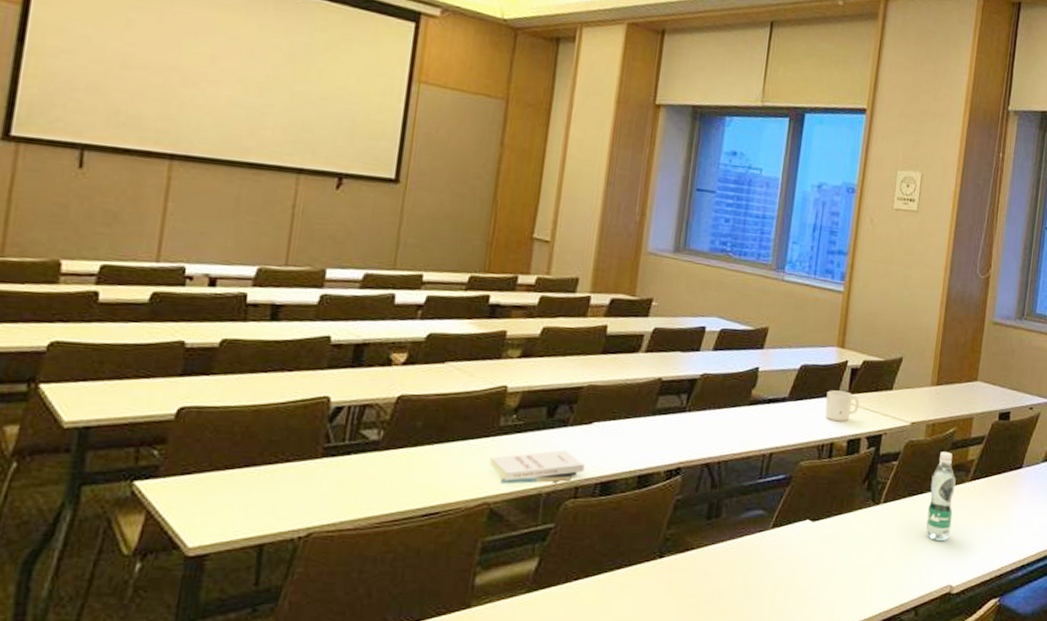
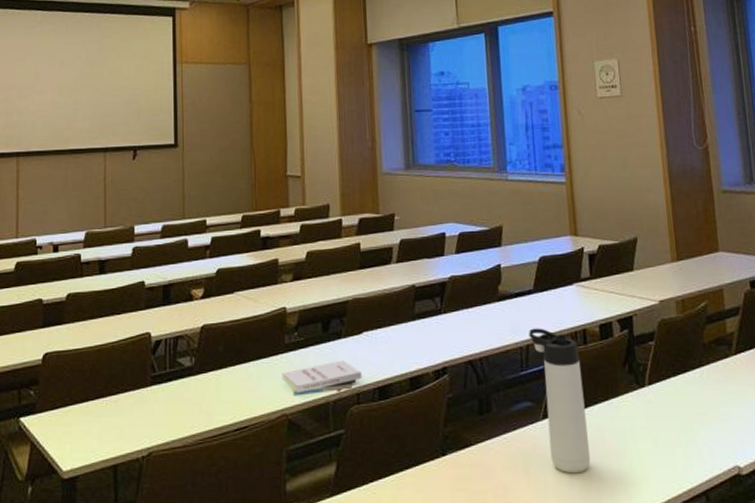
thermos bottle: none [772,436,823,584] -> present [529,328,591,474]
mug: present [825,390,860,422] -> none [569,277,604,308]
bottle: present [926,452,956,542] -> none [692,327,726,421]

